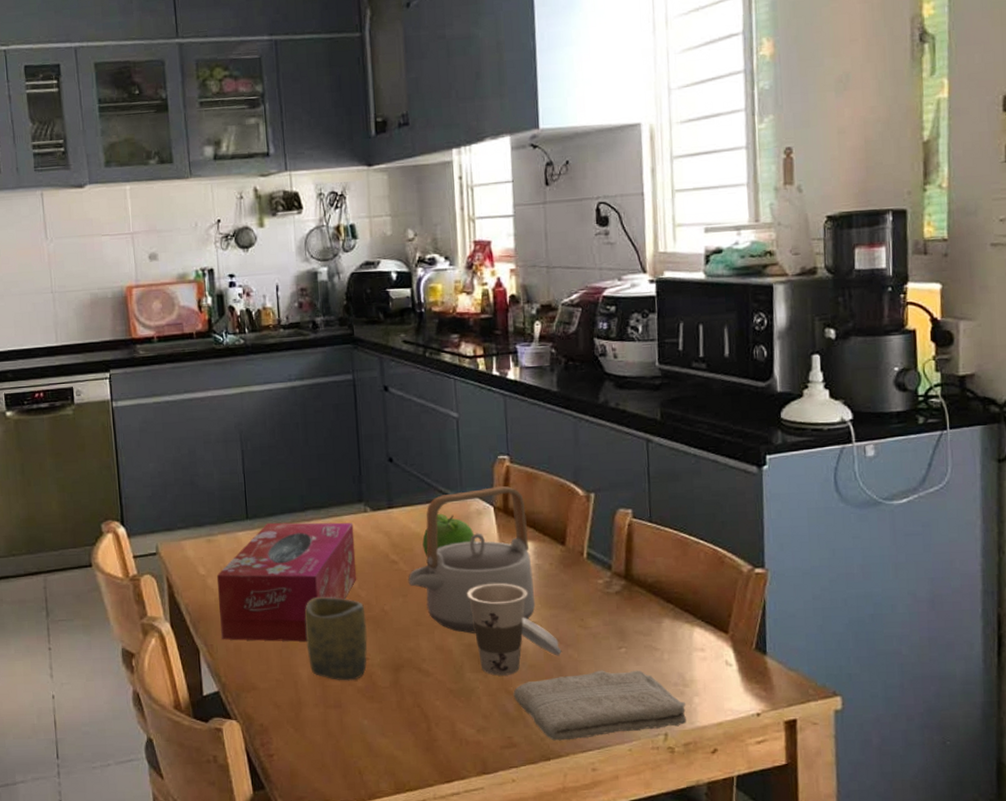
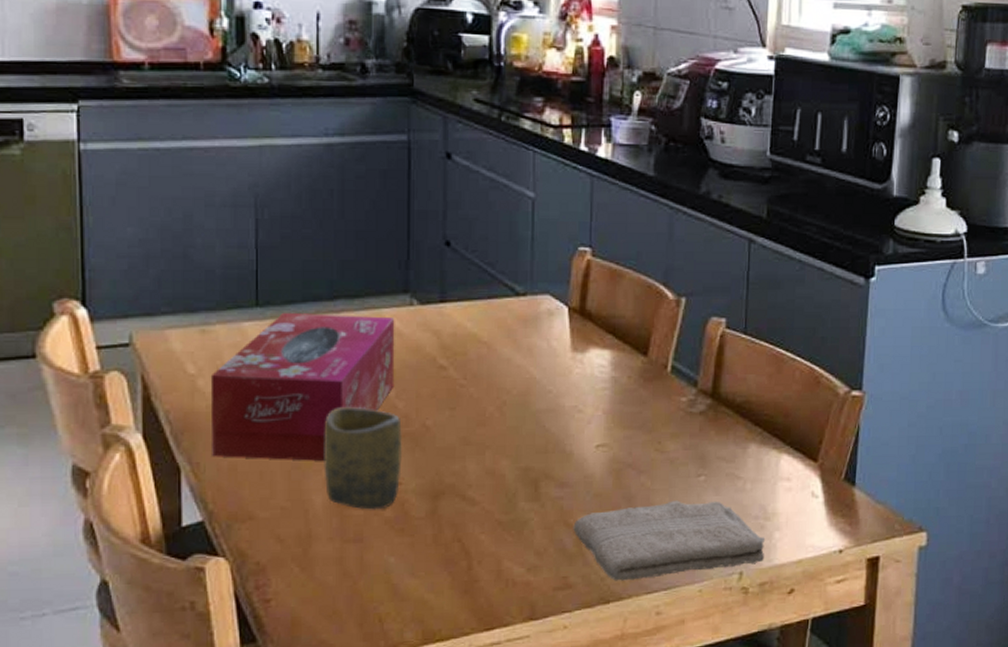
teapot: present [408,485,536,634] -> none [458,282,608,456]
fruit: present [422,513,476,557] -> none [479,311,544,363]
cup: present [466,583,562,676] -> none [527,397,634,506]

